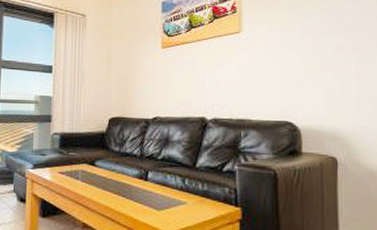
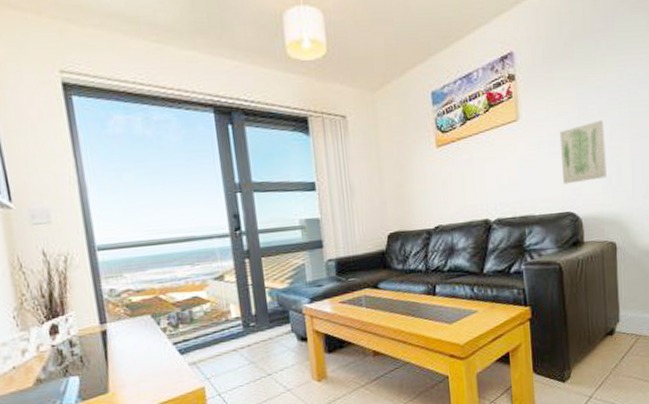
wall art: none [281,39,329,95] -> present [559,120,607,185]

